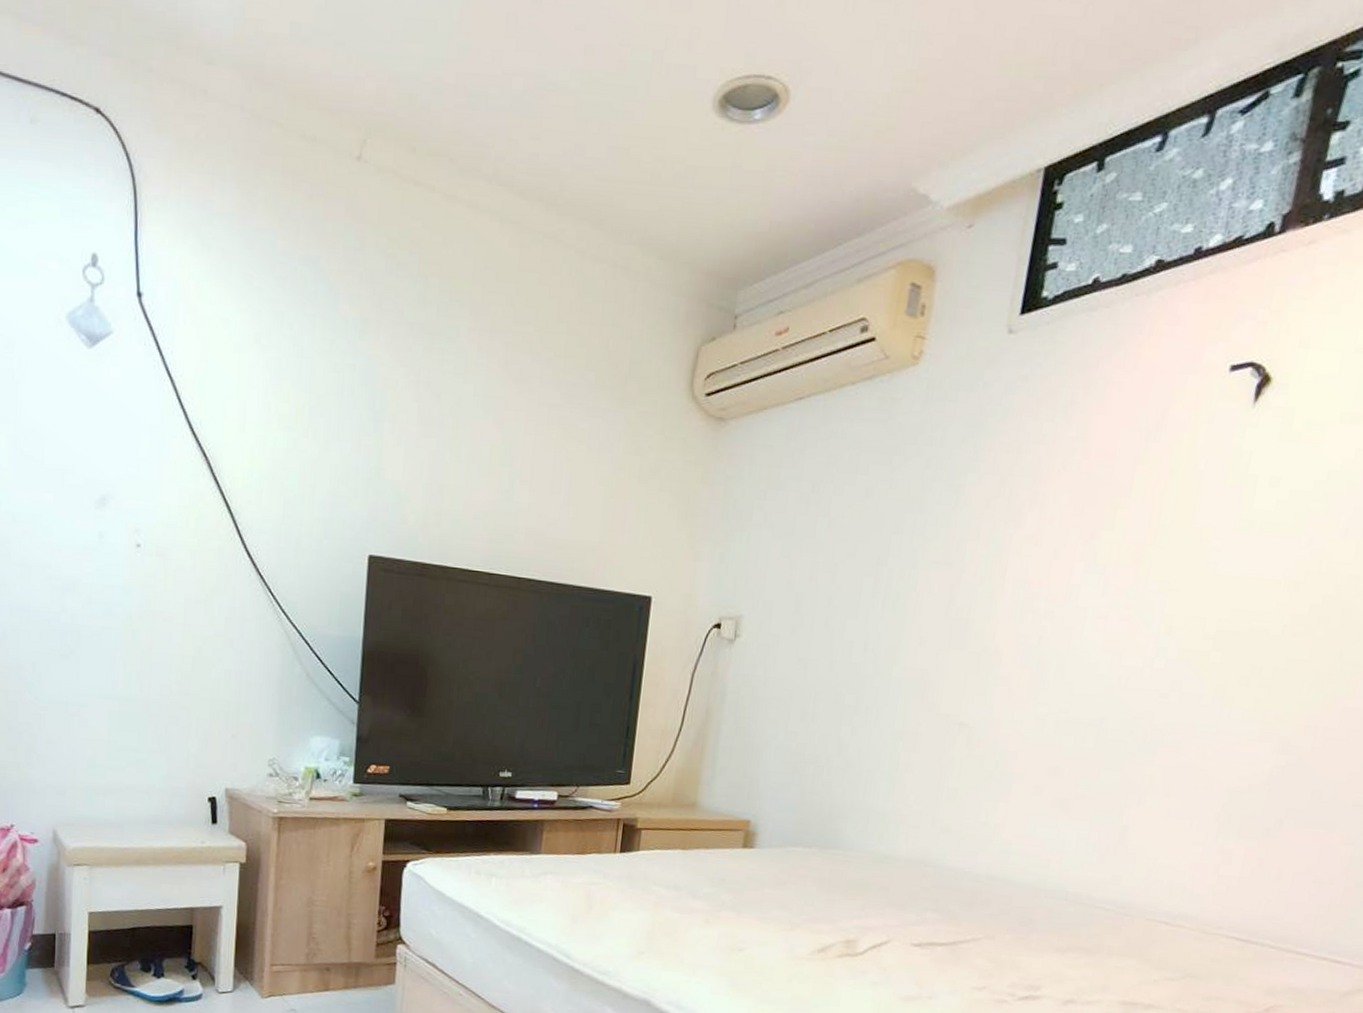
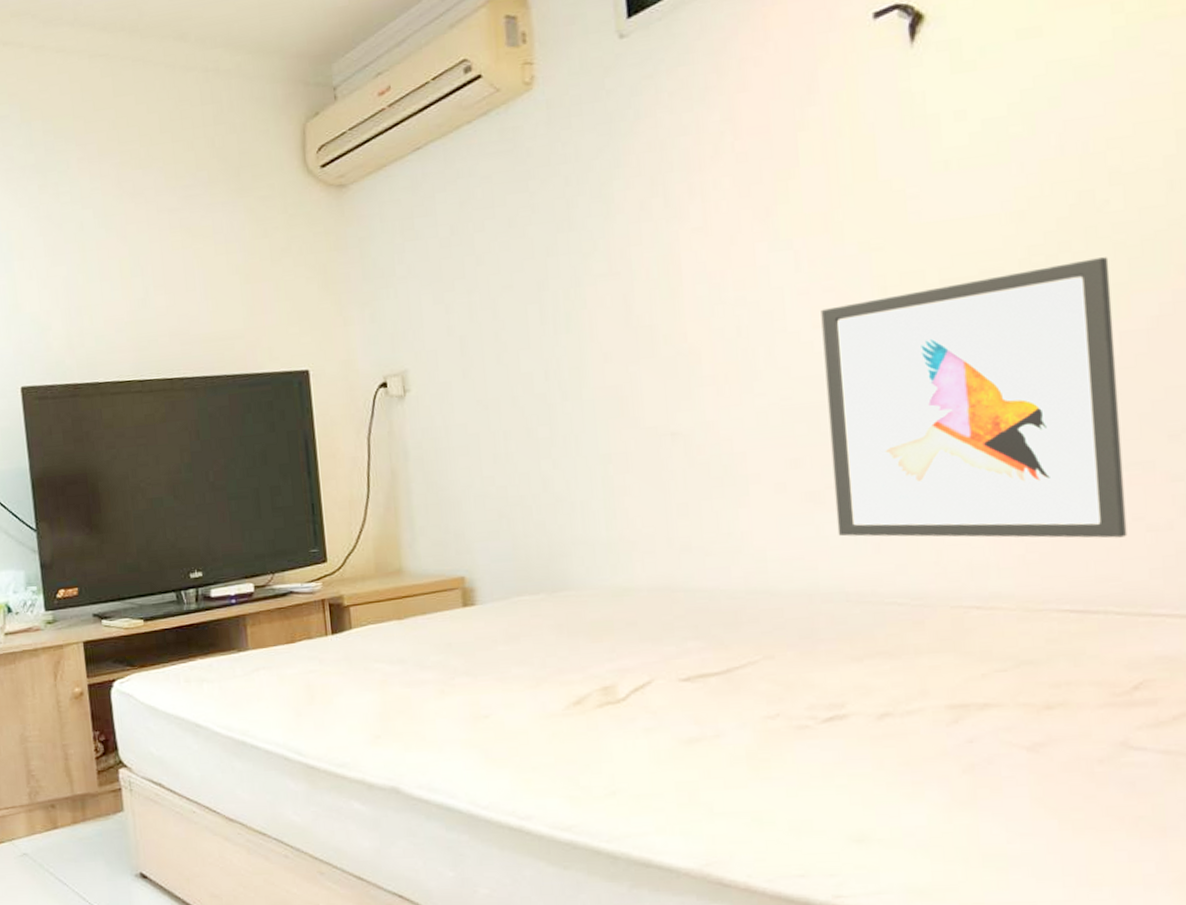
wall art: none [1073,635,1353,884] -> present [821,257,1127,538]

